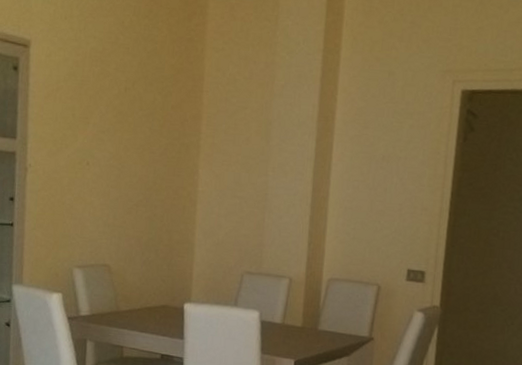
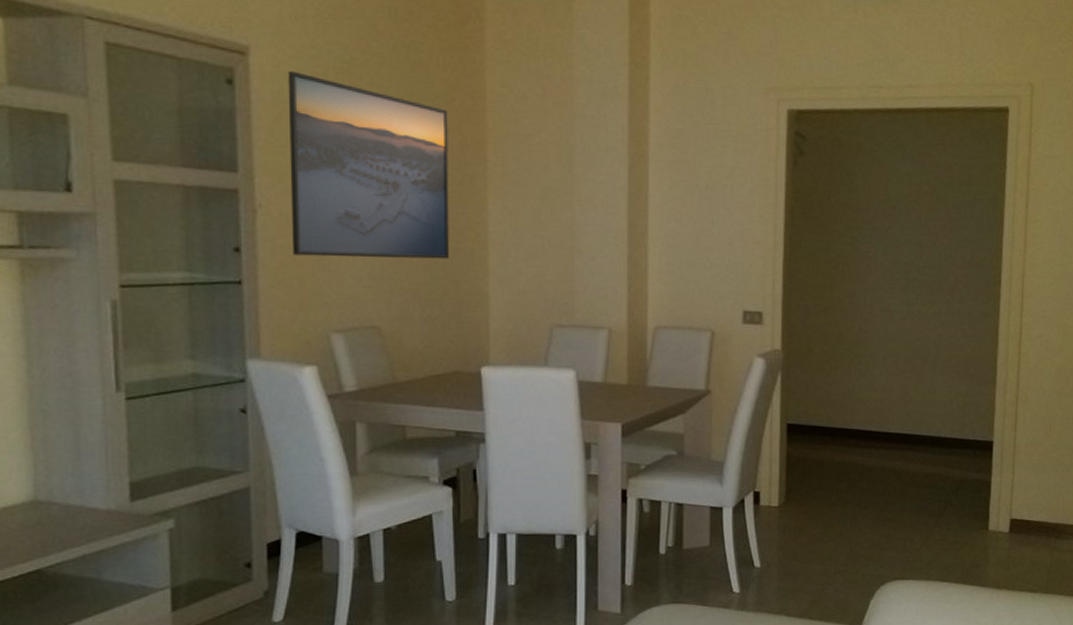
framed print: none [51,59,173,213] -> present [288,70,449,259]

